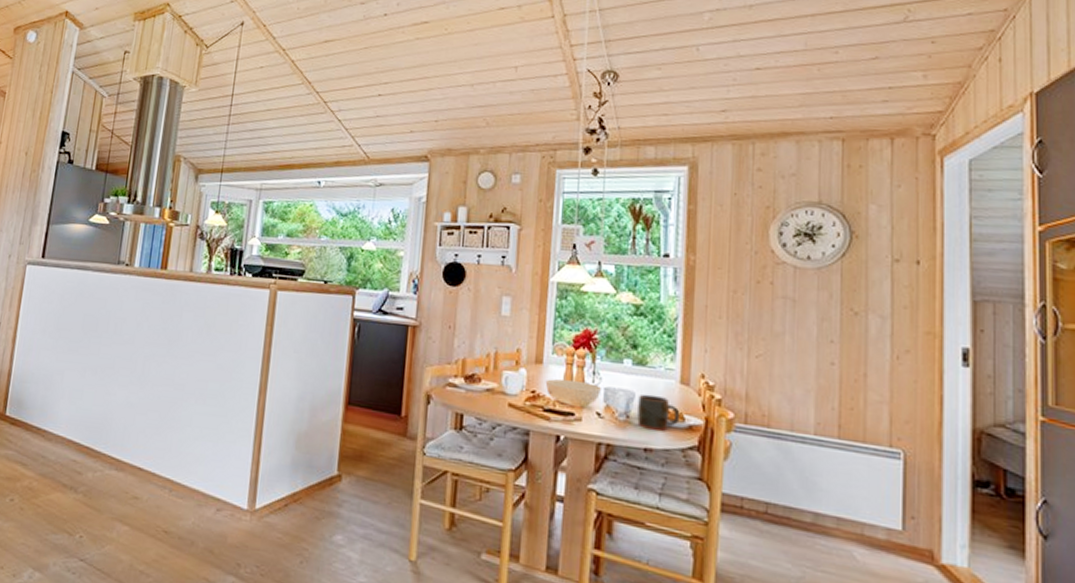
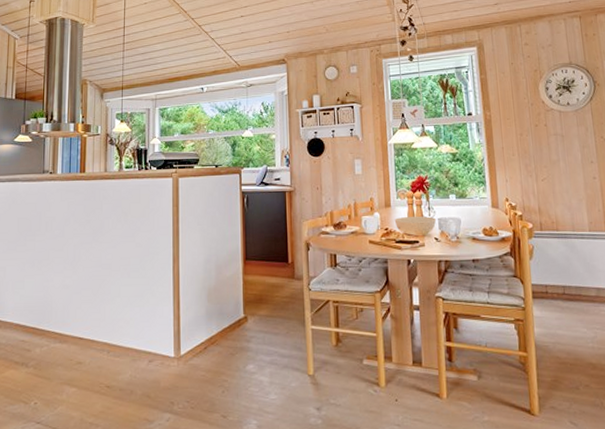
mug: present [637,394,680,431] -> none [463,218,495,245]

